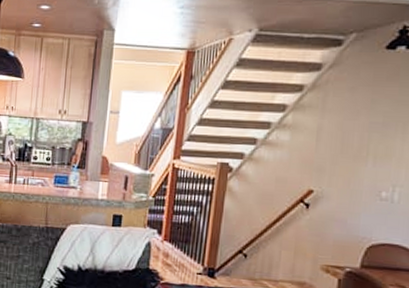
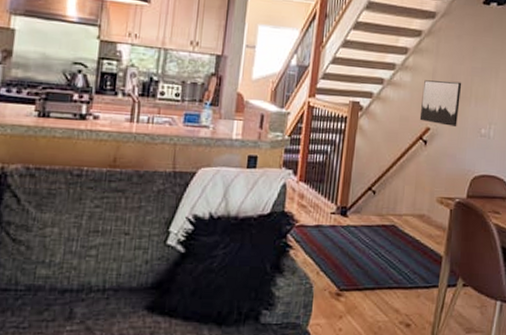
wall art: none [300,138,356,189] -> present [419,80,462,126]

